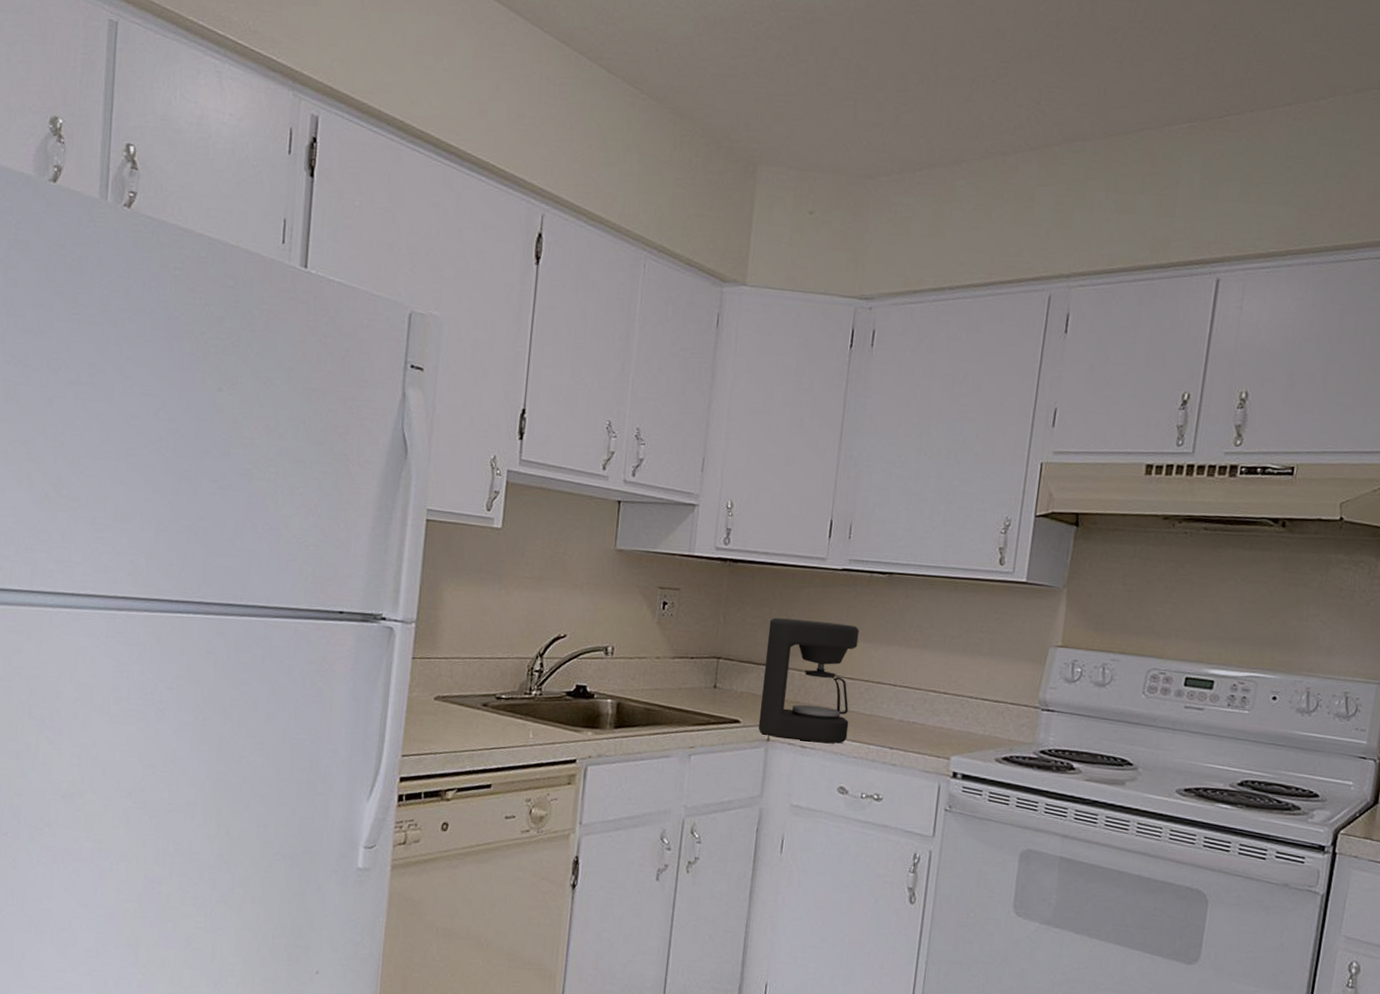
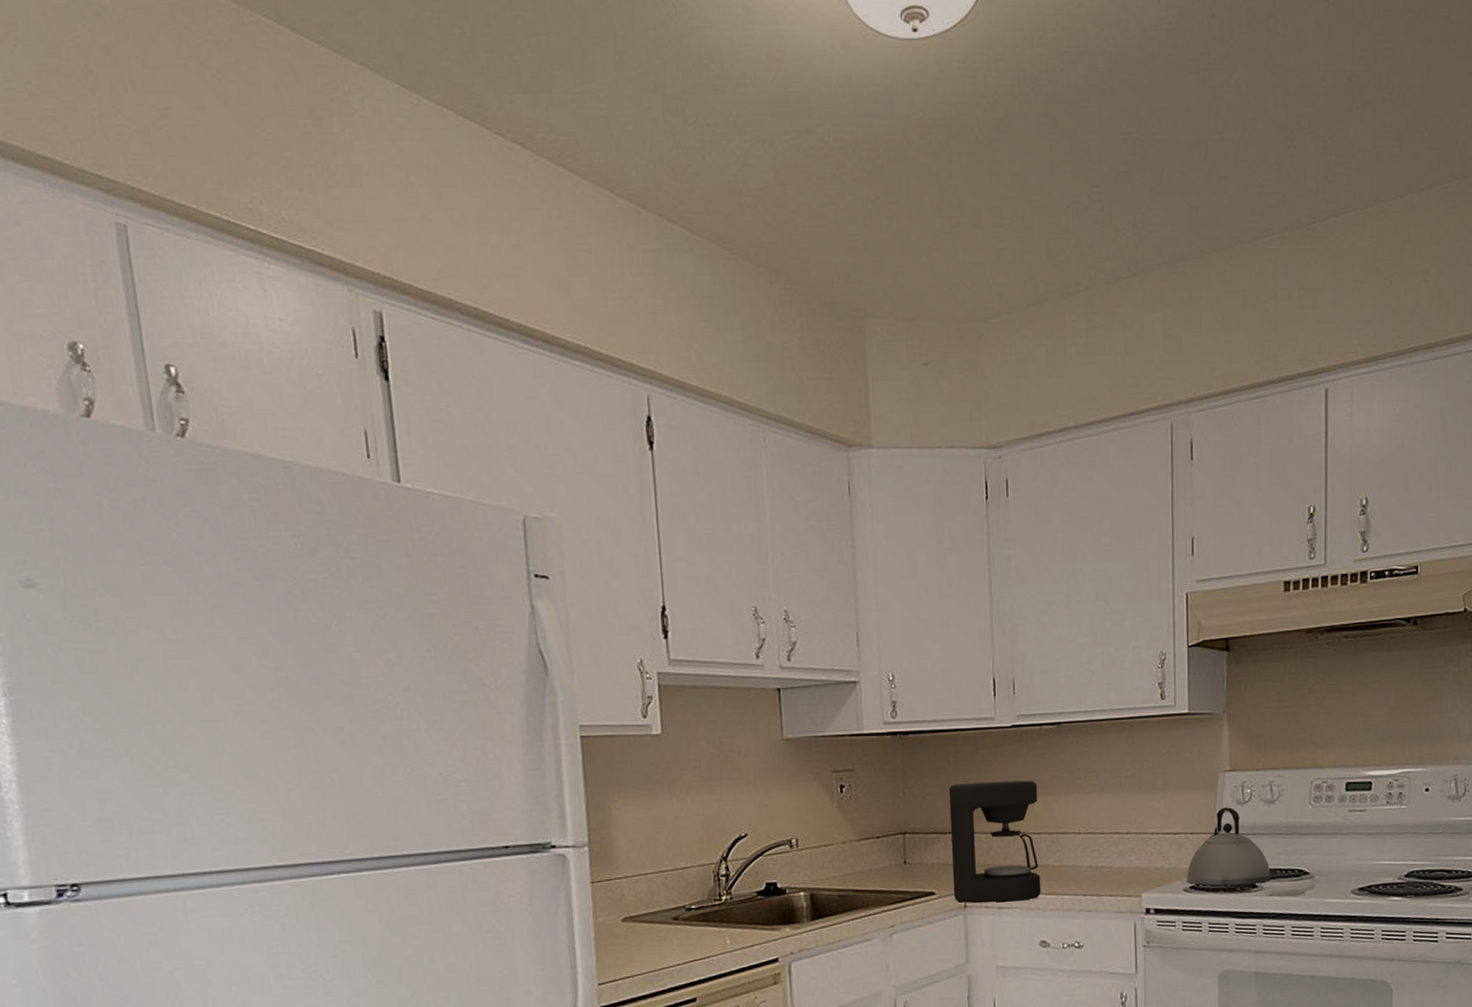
kettle: none [999,683,1091,767] -> present [1186,807,1272,886]

